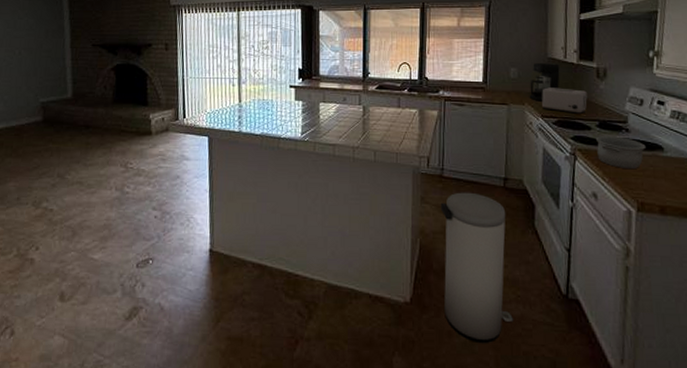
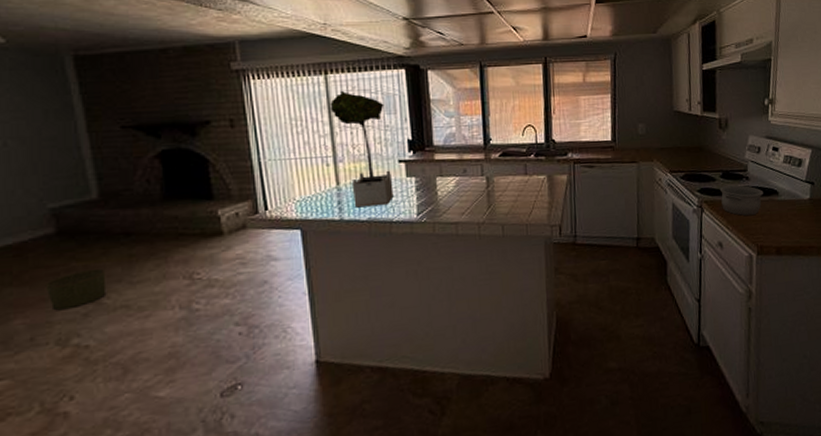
basket: none [31,150,70,180] -> present [45,268,107,311]
potted tree: none [239,24,284,123] -> present [330,90,394,208]
pedal bin: present [440,192,514,343] -> none [575,256,652,405]
coffee maker: present [529,62,560,101] -> none [657,116,686,157]
toaster: present [542,87,588,115] -> none [669,141,712,167]

